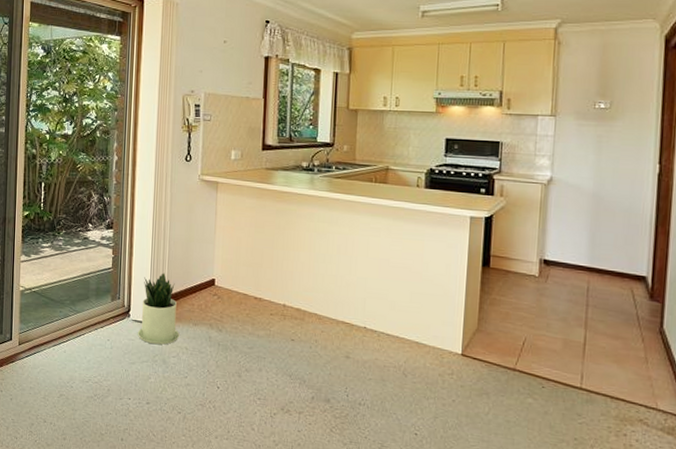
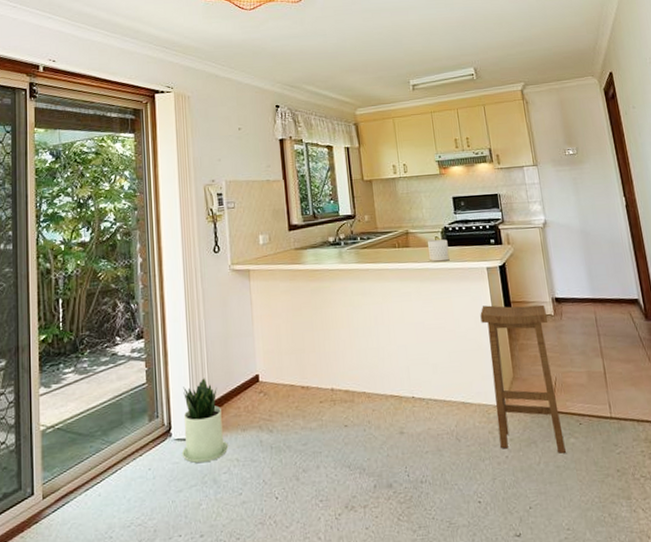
mug: none [406,180,431,203] -> present [427,239,450,262]
bar stool: none [449,254,531,410] -> present [480,304,566,454]

